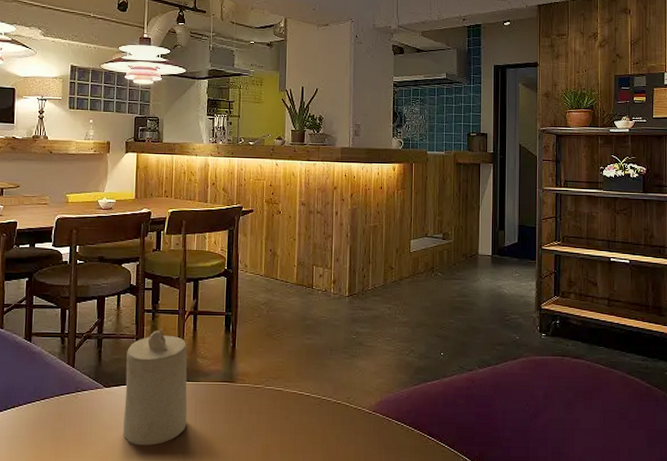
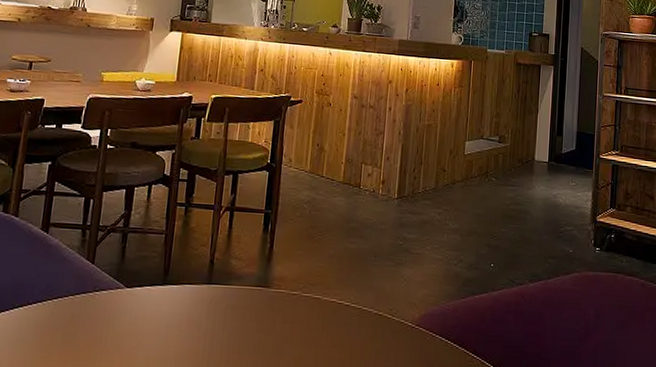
candle: present [123,329,188,446] -> none [142,225,221,355]

